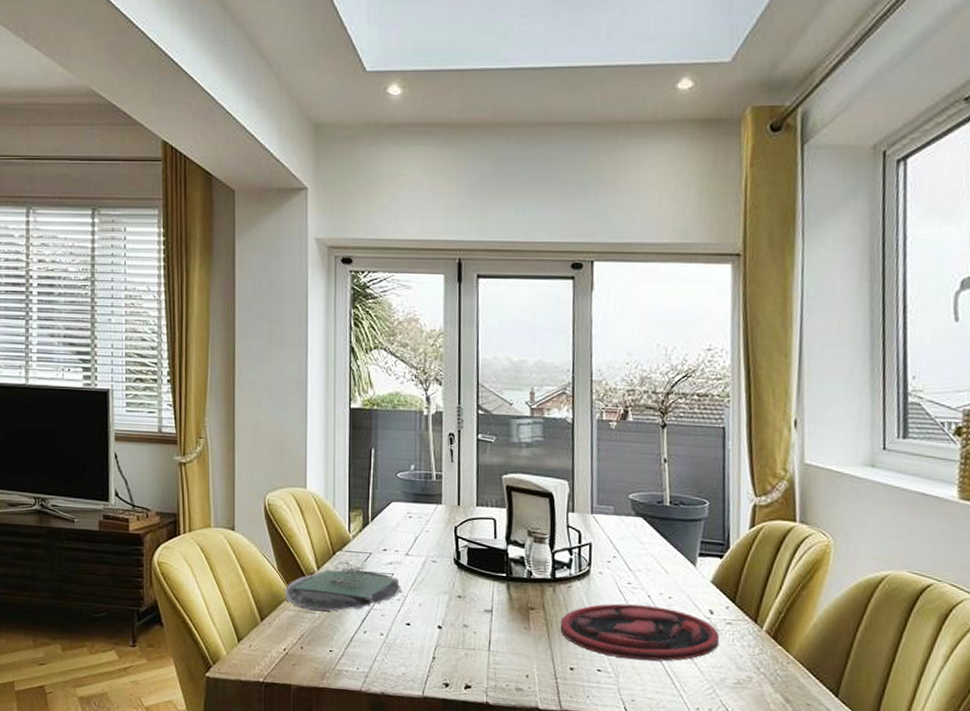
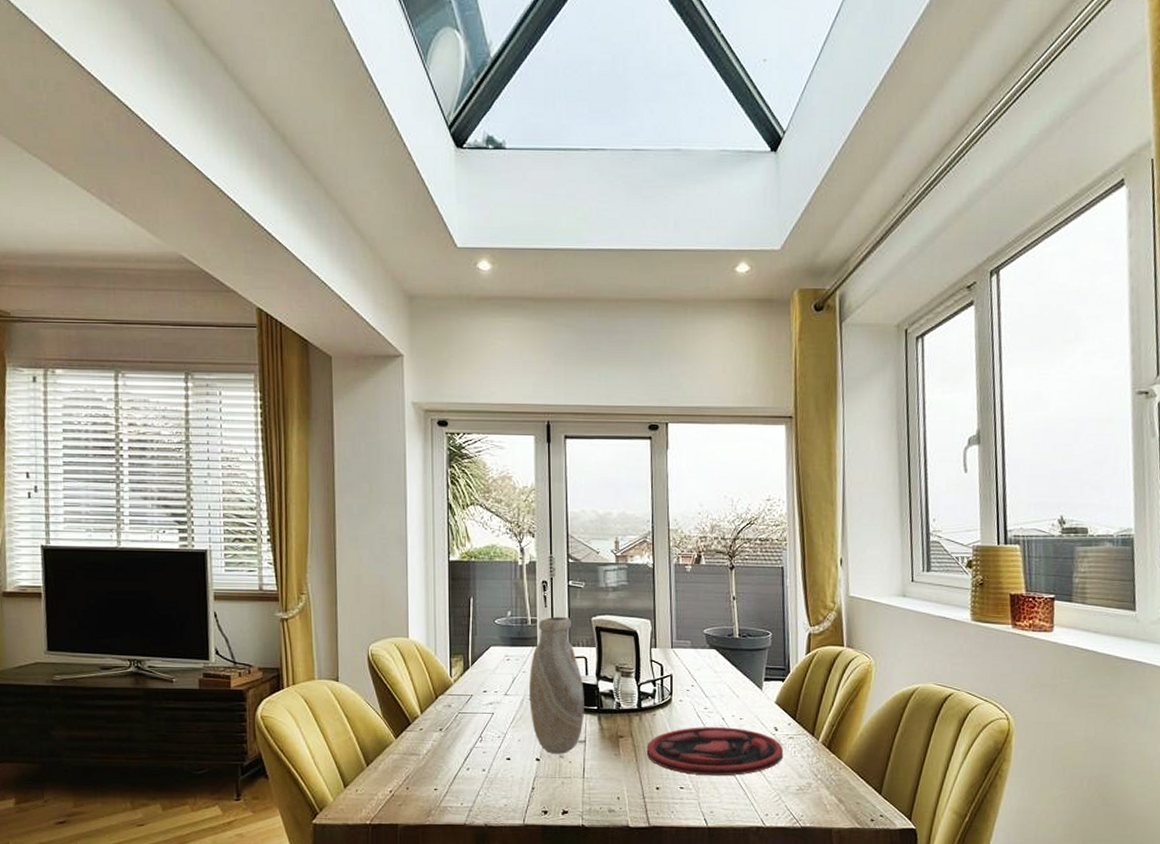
plate: present [284,560,402,612] -> none [389,704,502,753]
vase: none [432,472,492,623] -> present [529,616,584,754]

